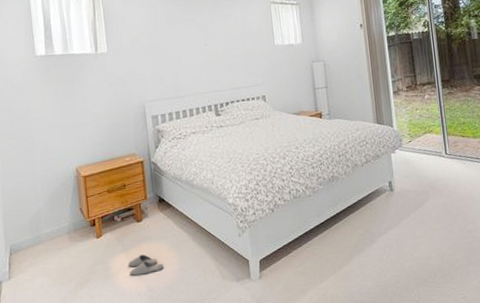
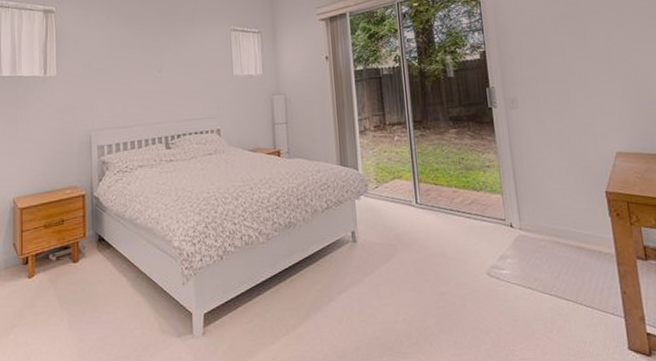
slippers: present [128,254,163,276] -> none [60,299,98,323]

